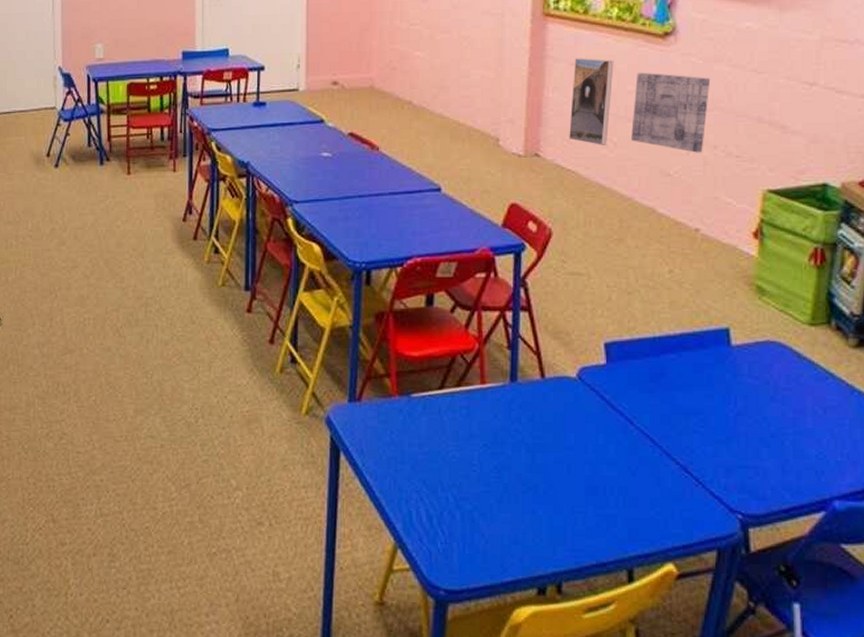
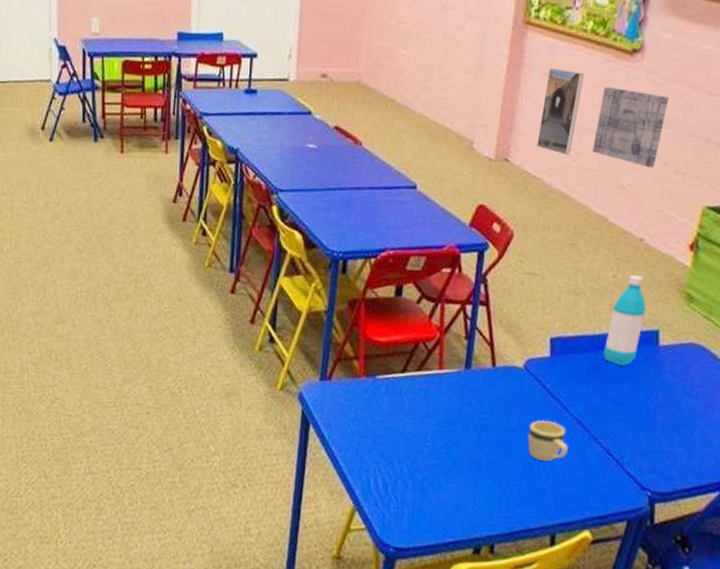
mug: none [589,435,637,483] -> present [528,420,568,462]
water bottle: none [667,269,712,369] -> present [603,275,647,365]

